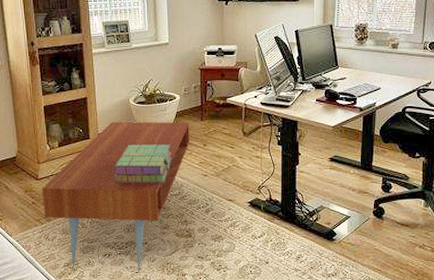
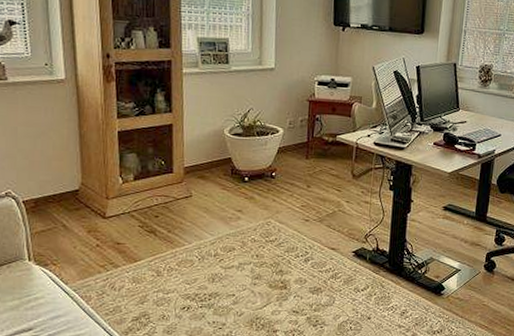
coffee table: present [42,122,189,273] -> none [109,154,293,329]
stack of books: present [113,144,172,183] -> none [199,181,270,228]

